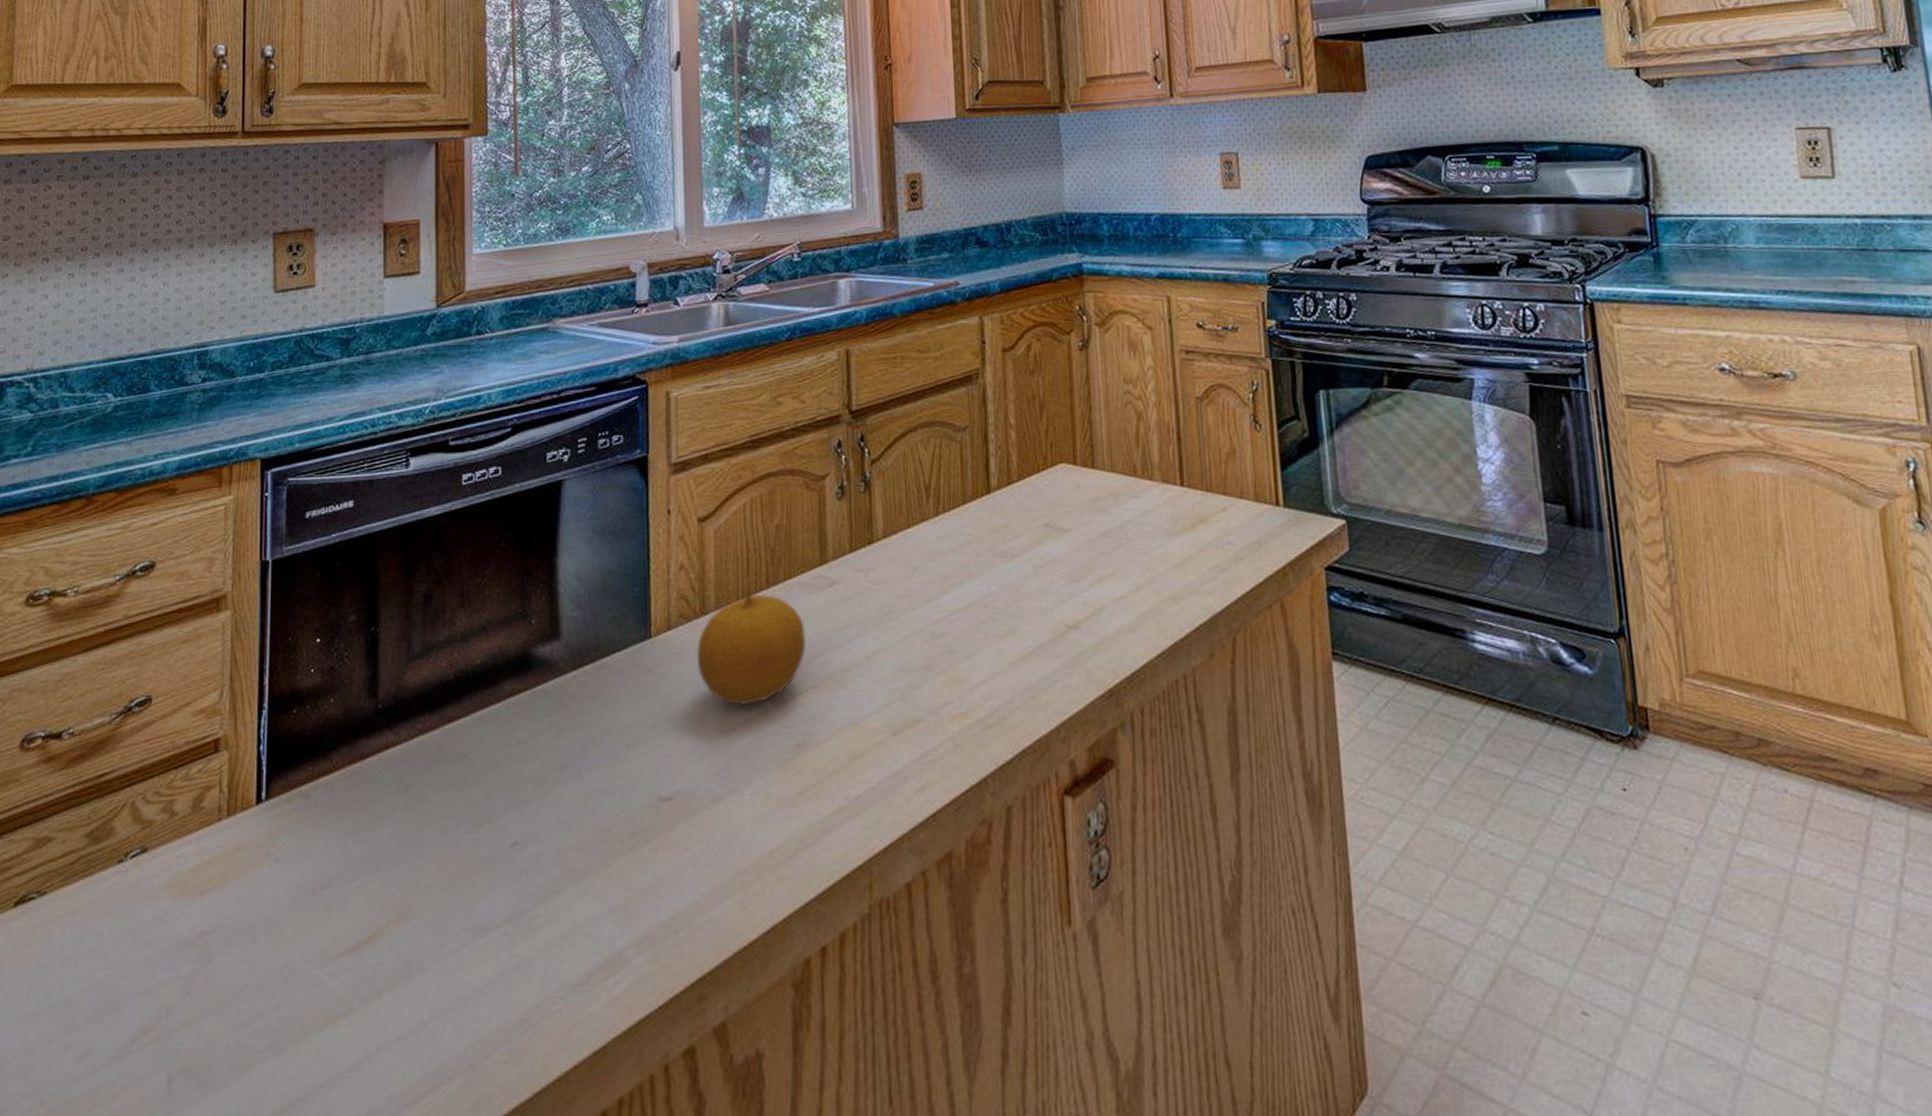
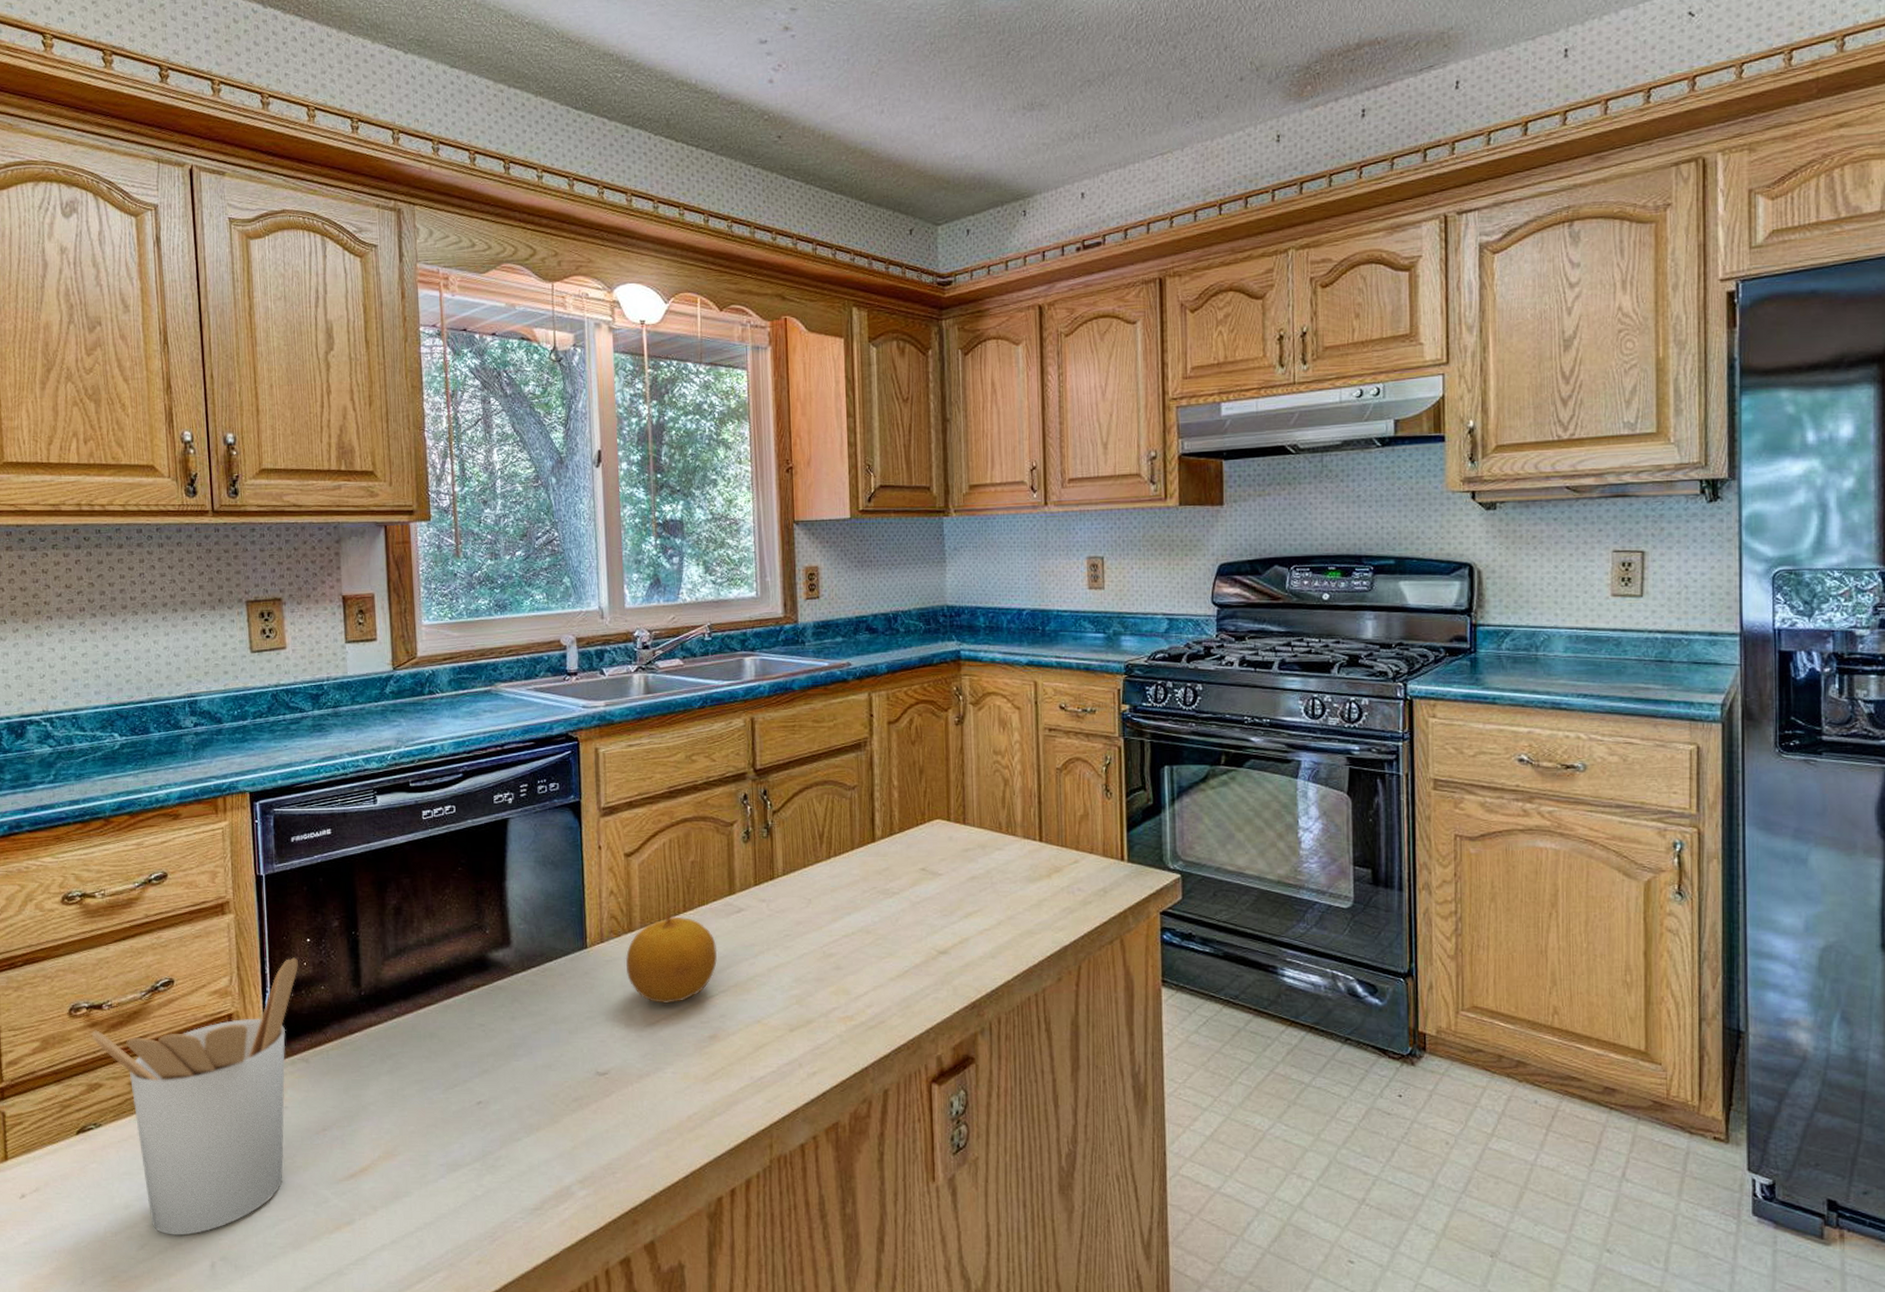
utensil holder: none [45,663,304,1041] -> present [91,957,298,1236]

